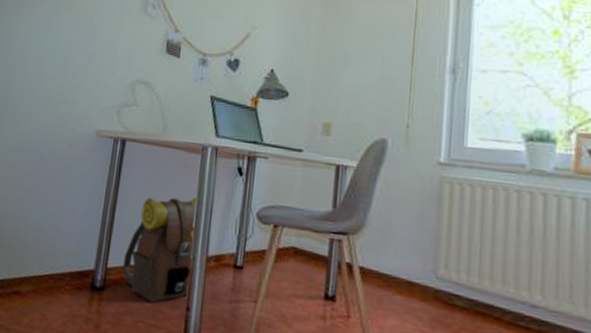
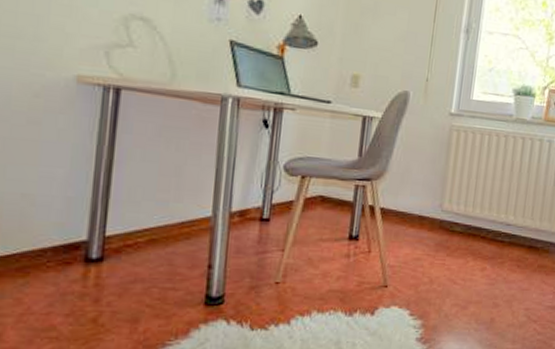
backpack: present [122,196,199,303] -> none [126,152,219,266]

